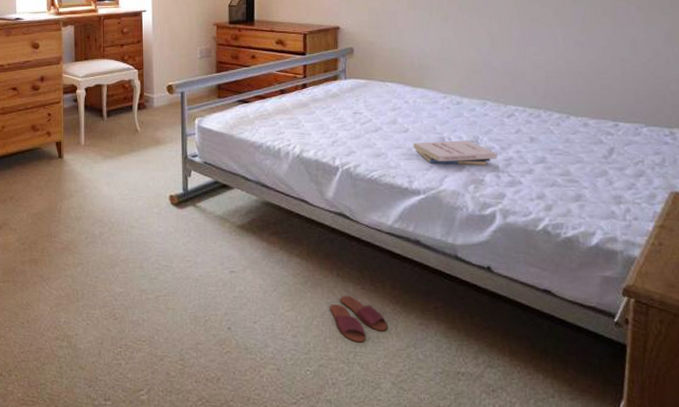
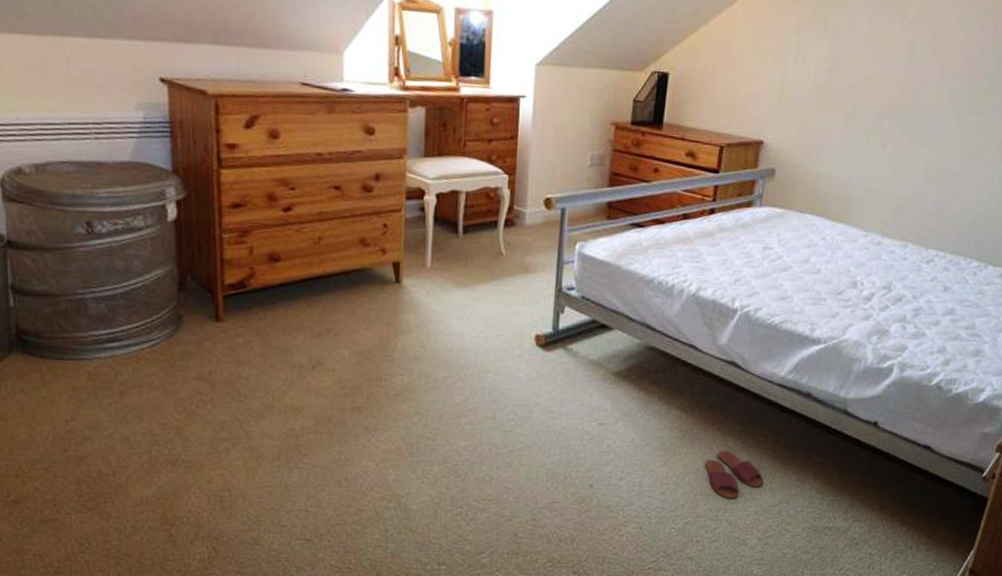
books: present [413,140,498,165] -> none [822,285,908,315]

